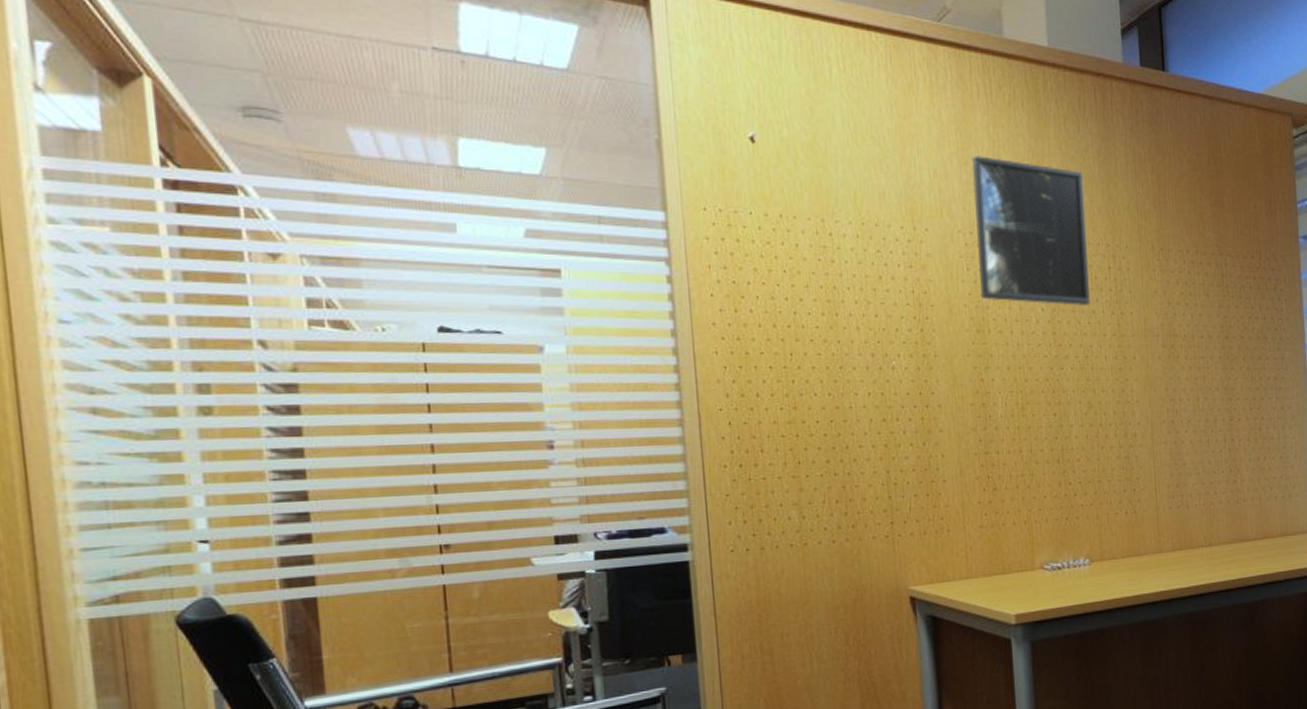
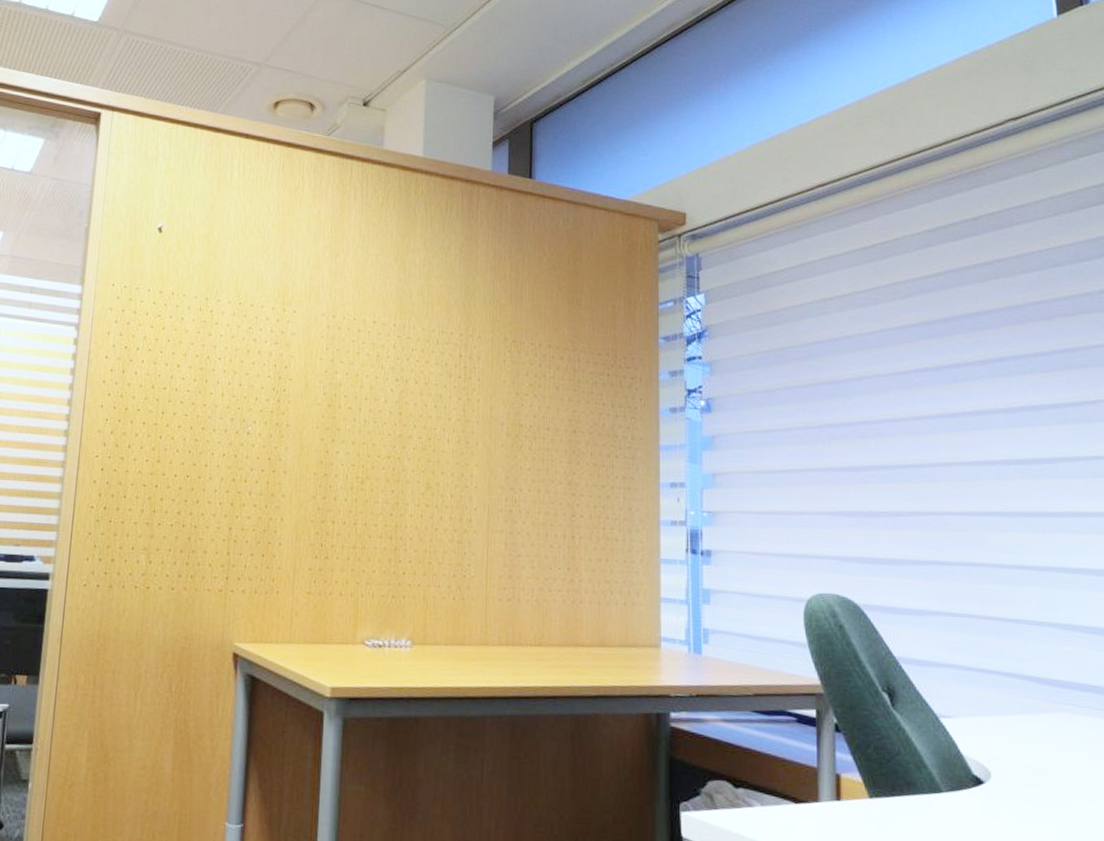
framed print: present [971,156,1090,307] -> none [336,249,444,390]

